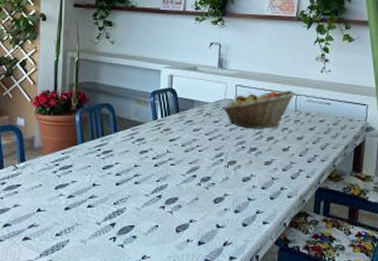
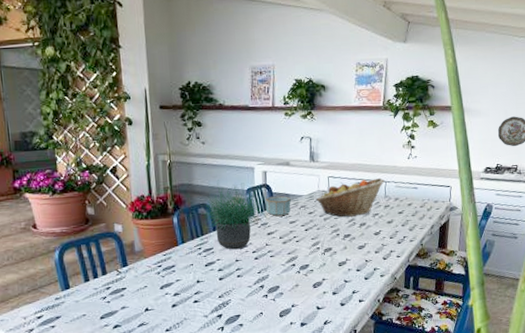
potted plant: none [102,80,173,154] -> present [200,180,269,250]
bowl: none [169,101,197,123] -> present [265,195,292,217]

